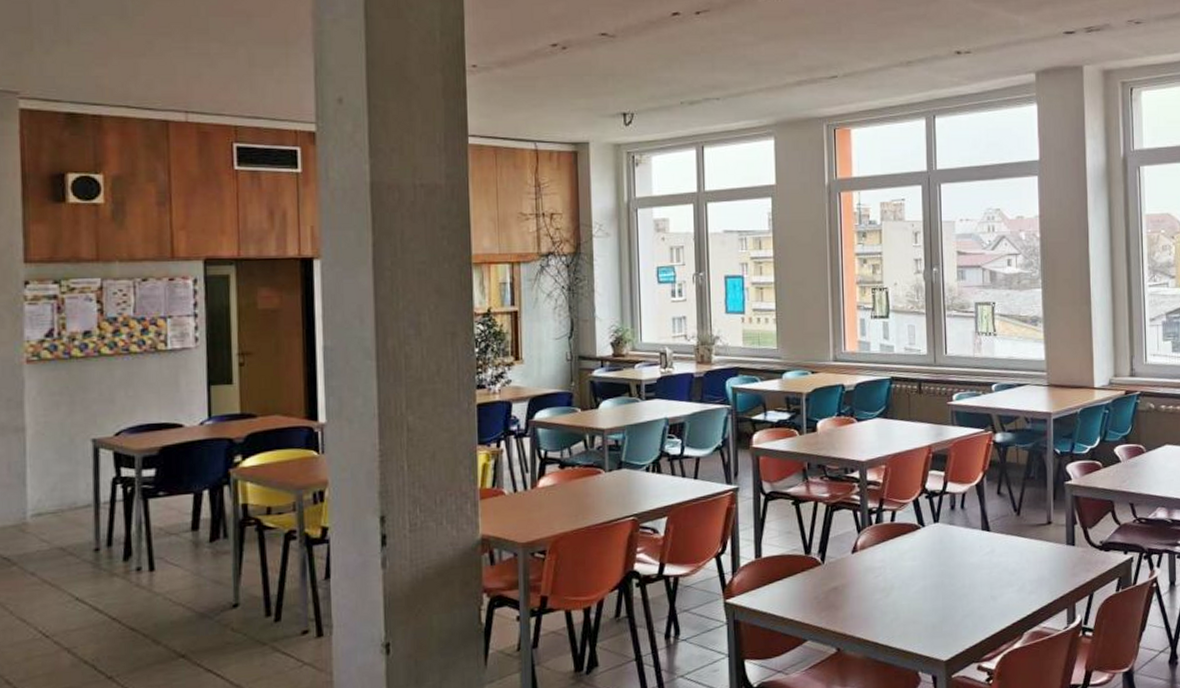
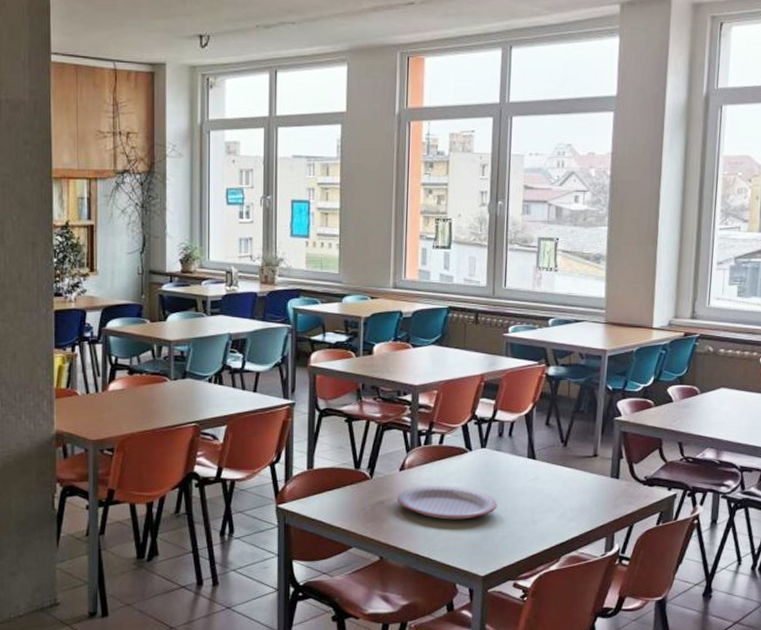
plate: none [850,565,955,603] -> present [396,486,497,520]

